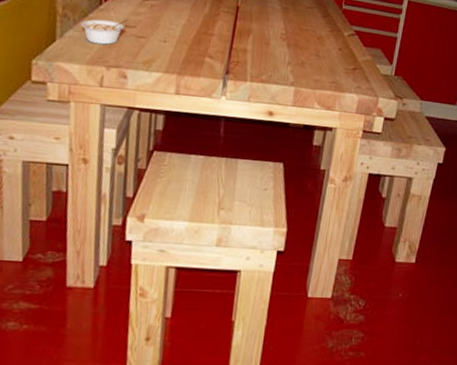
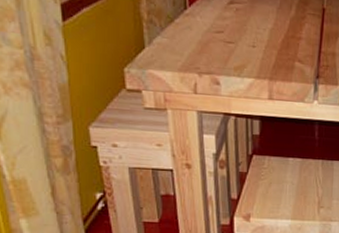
legume: present [80,19,129,45] -> none [167,24,216,51]

